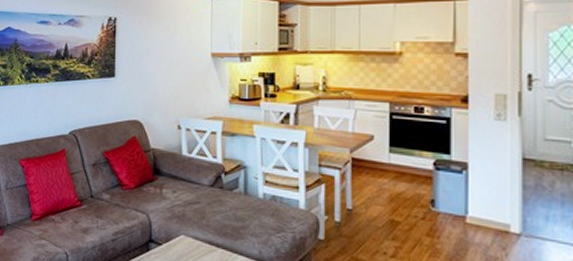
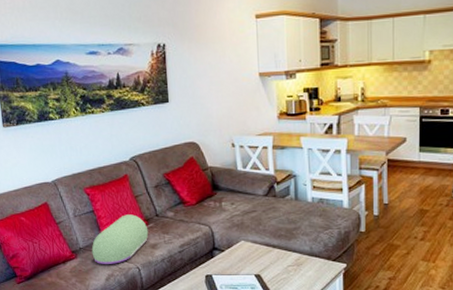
cushion: none [19,192,81,246] -> present [91,214,149,264]

